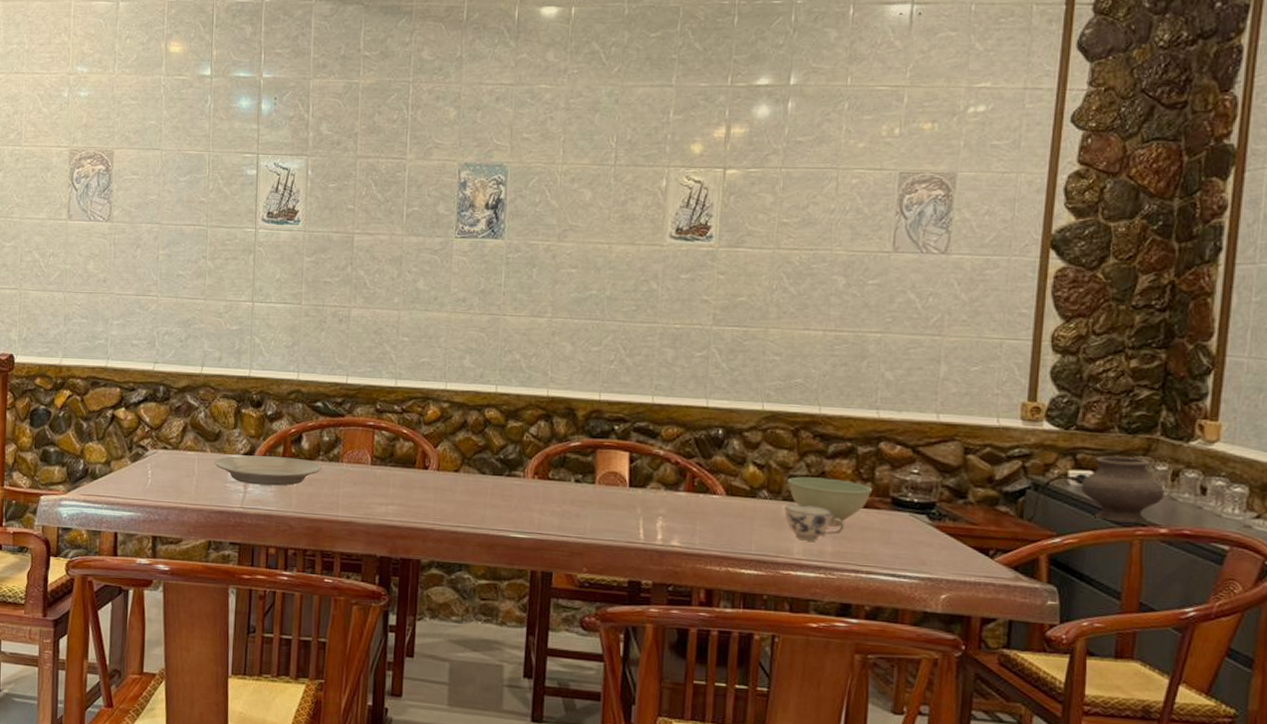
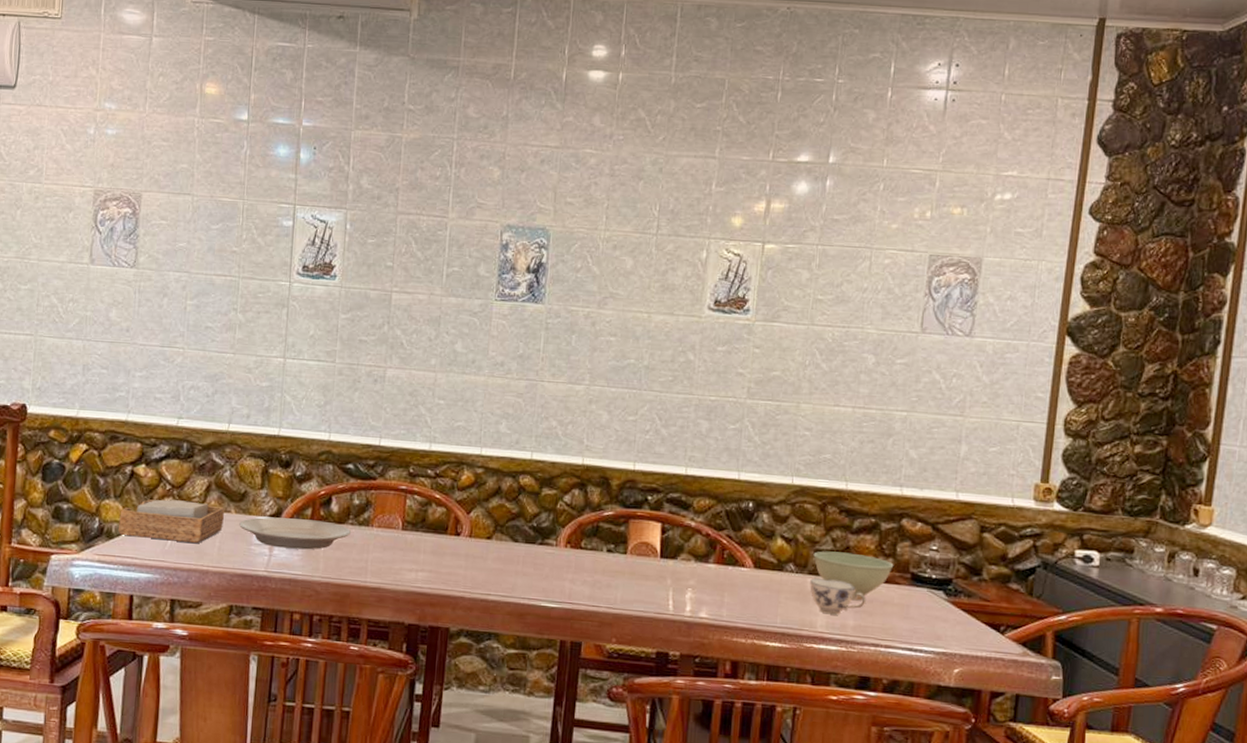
napkin holder: none [101,441,201,483] -> present [117,499,225,544]
ceramic pot: present [1080,455,1164,523] -> none [1086,536,1161,603]

